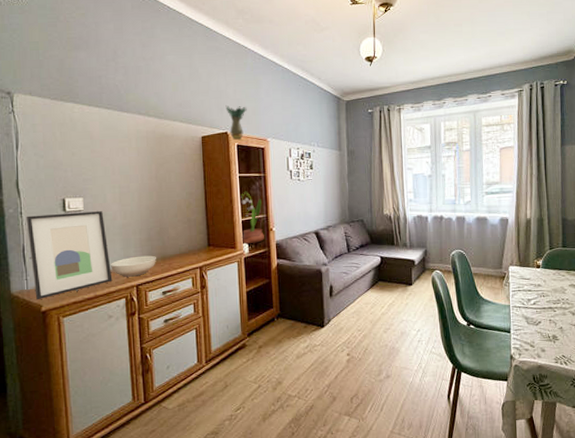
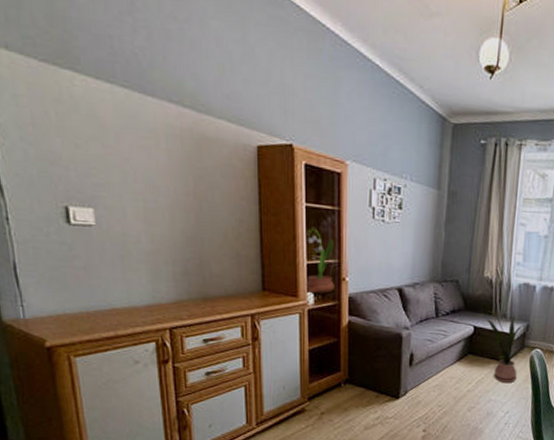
picture frame: present [26,210,113,300] -> none [14,223,138,333]
bowl: present [110,255,157,277] -> none [134,292,196,317]
vase: present [225,105,247,141] -> none [291,107,321,159]
house plant: none [391,242,427,303] -> present [487,311,525,383]

